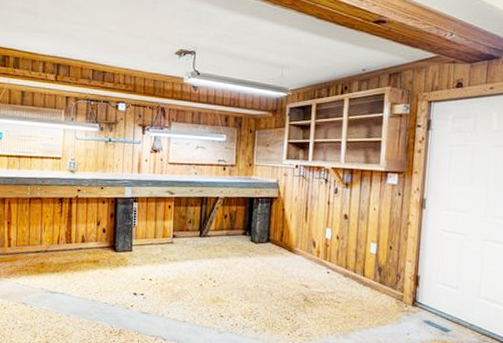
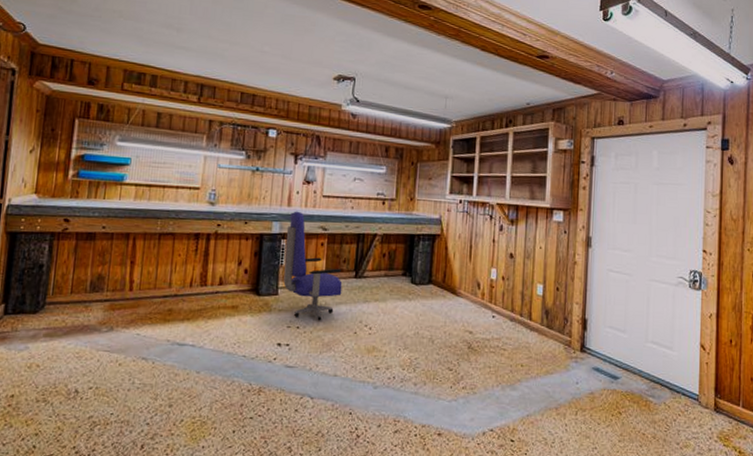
office chair: none [137,177,189,274] -> present [283,211,343,321]

